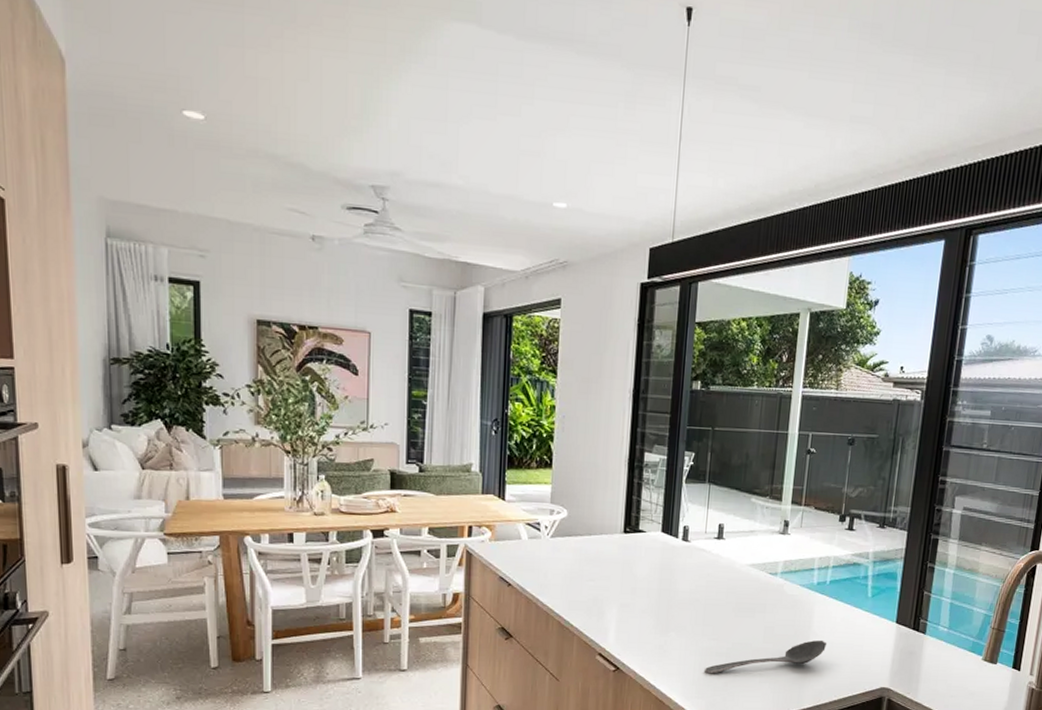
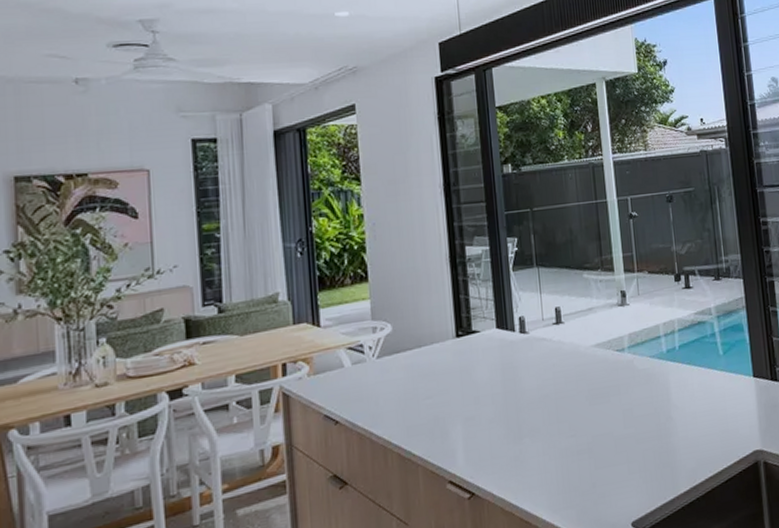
stirrer: present [705,639,827,674] -> none [568,411,690,478]

